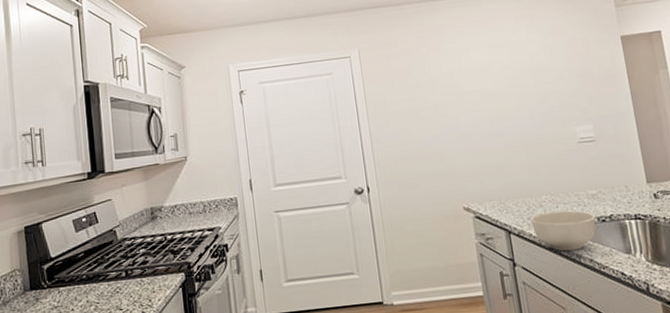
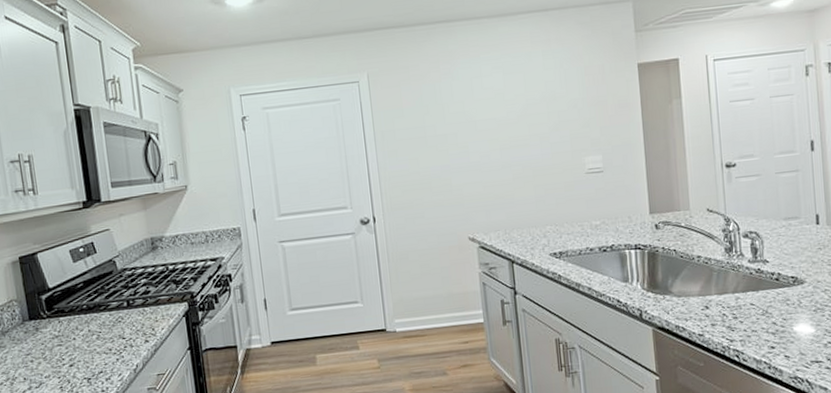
bowl: present [530,210,596,251] -> none [533,241,597,280]

